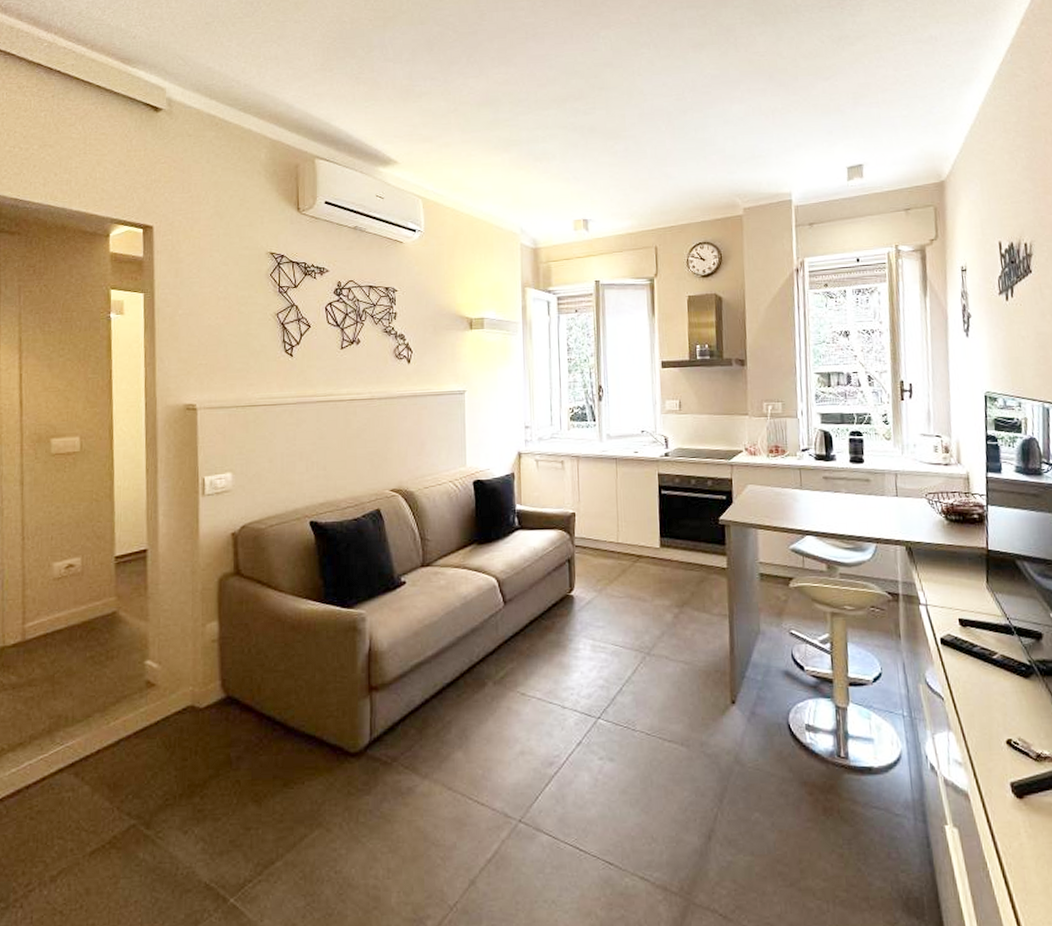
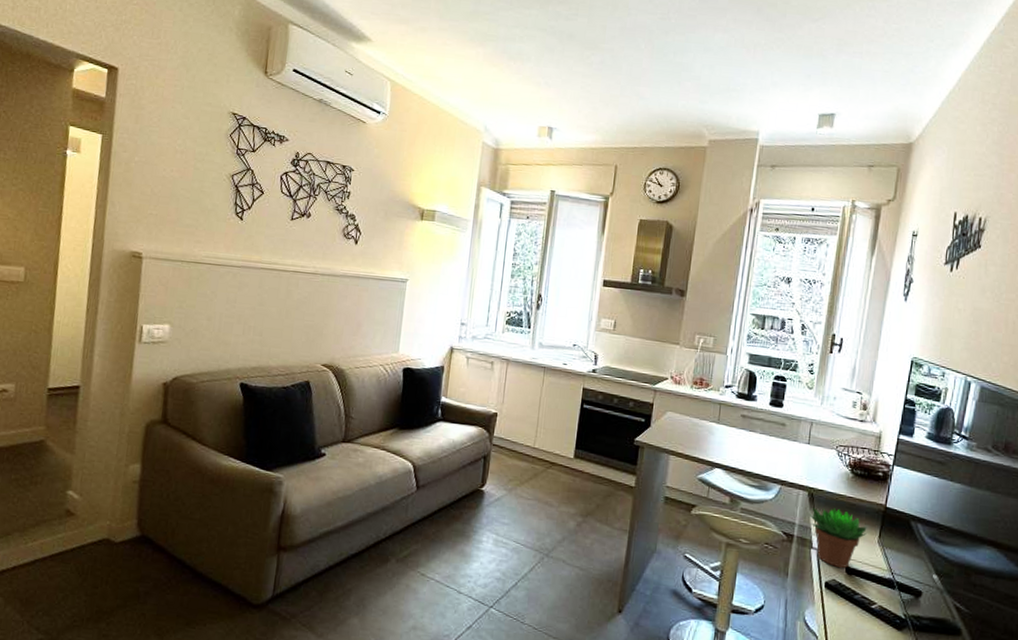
succulent plant: none [910,558,973,622] -> present [809,507,867,569]

